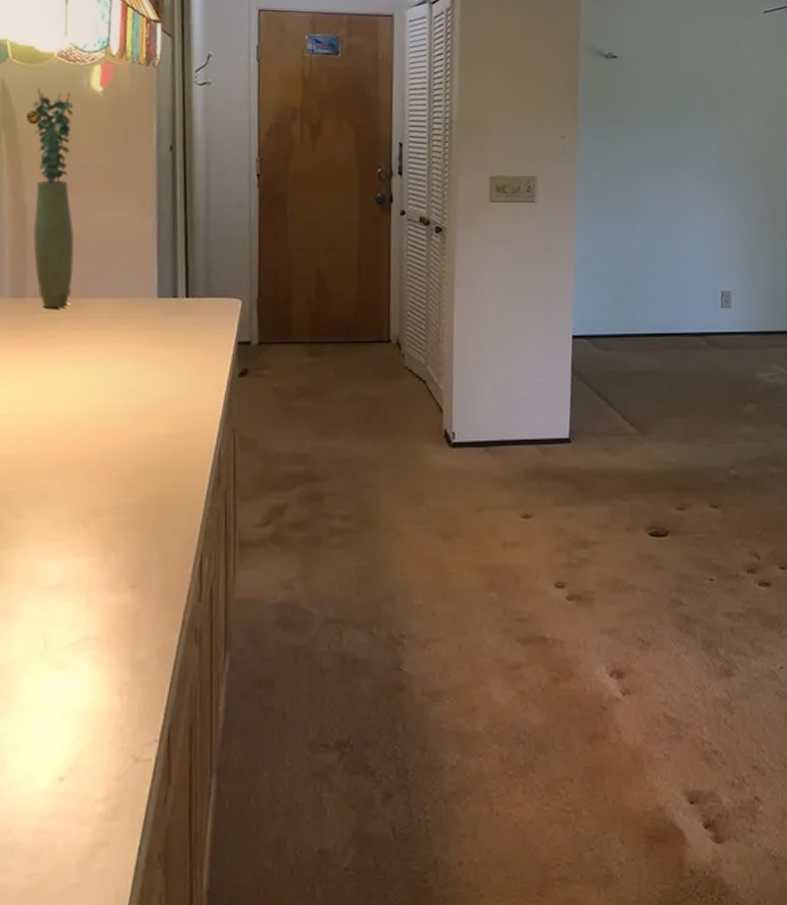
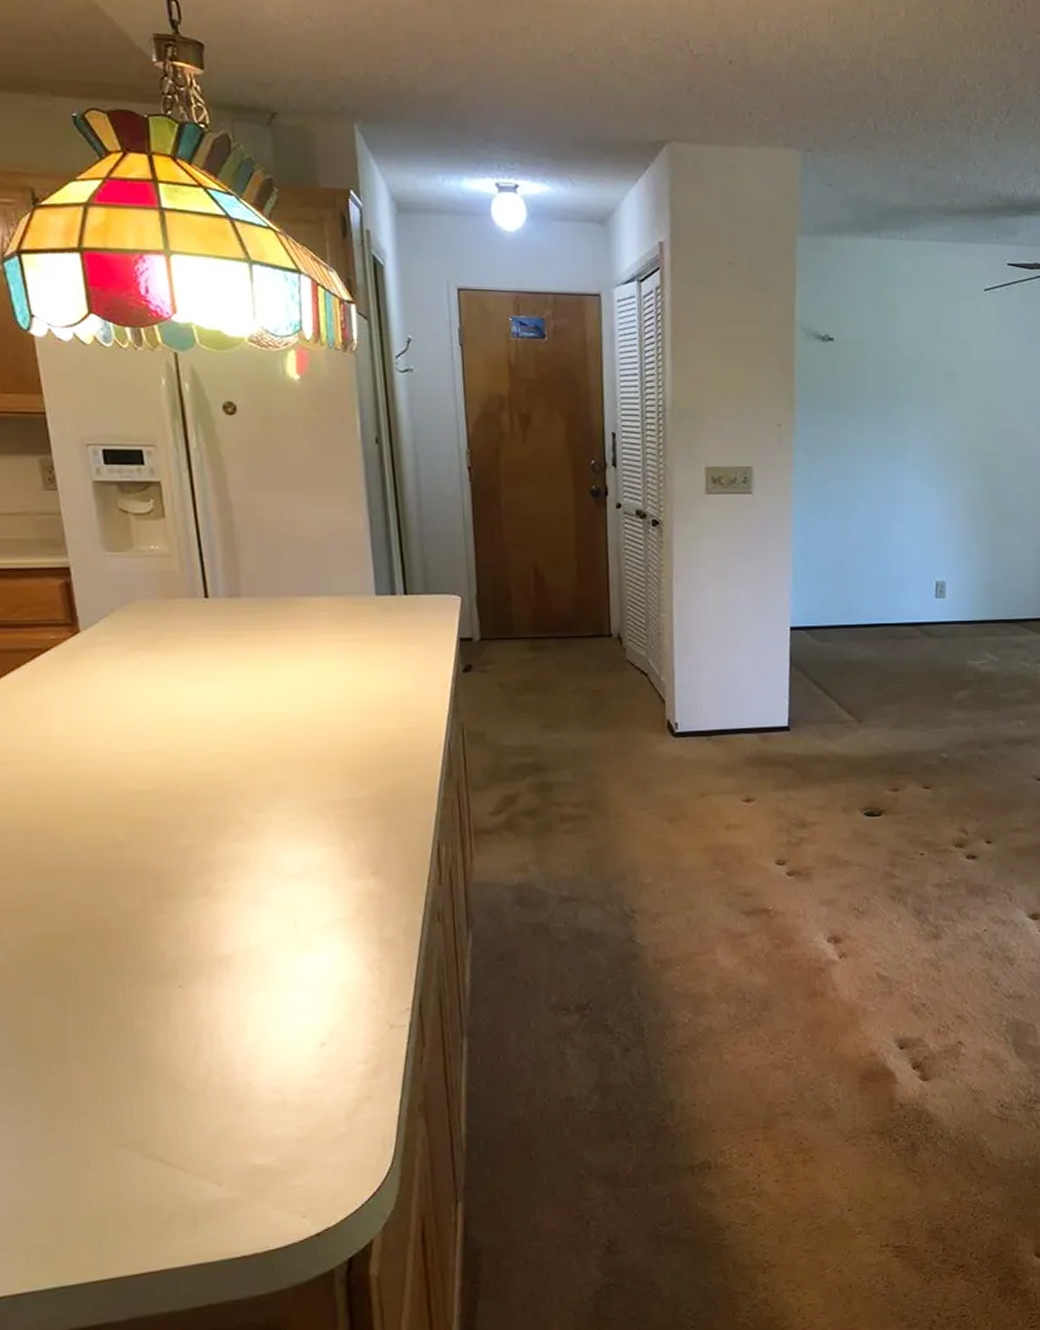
vase: present [32,88,74,308] -> none [227,377,288,607]

